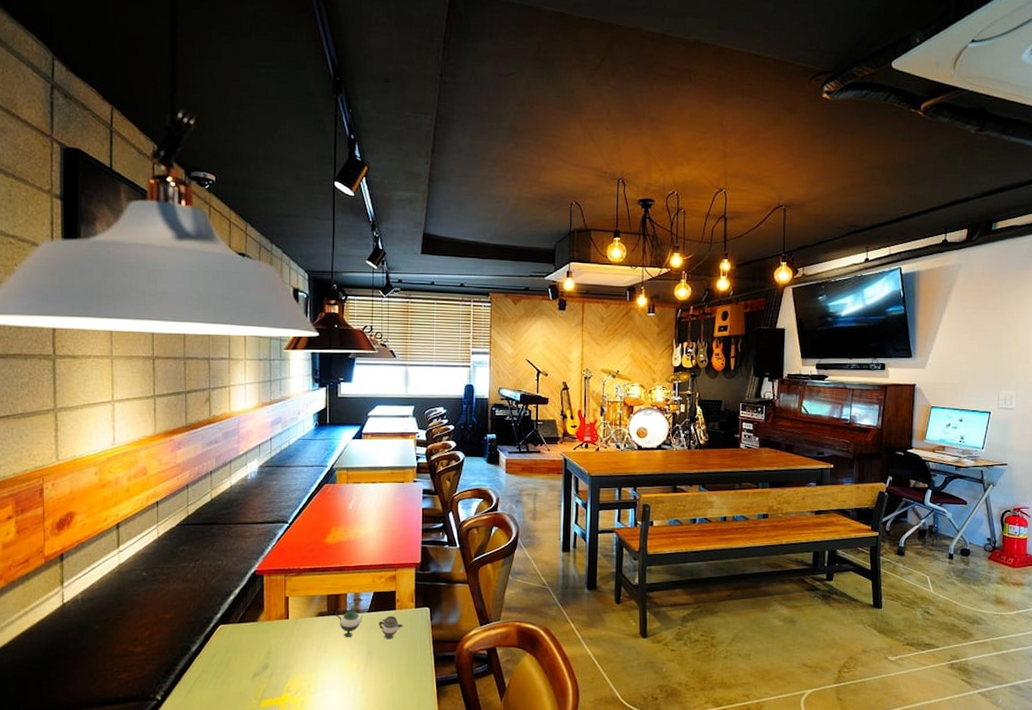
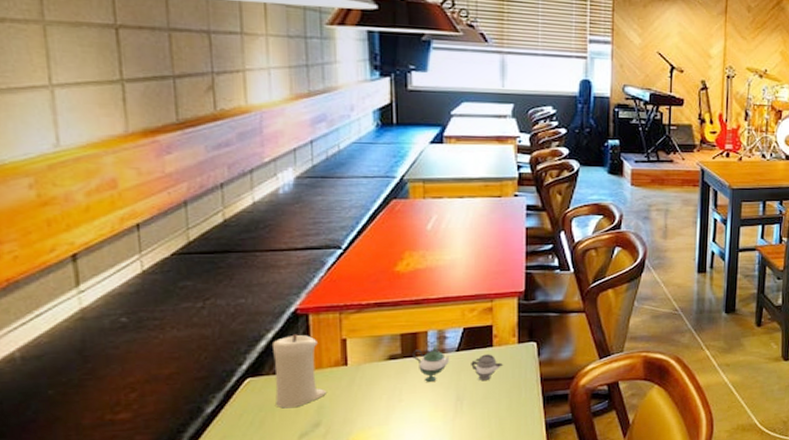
candle: none [238,591,273,652] -> present [273,334,326,409]

